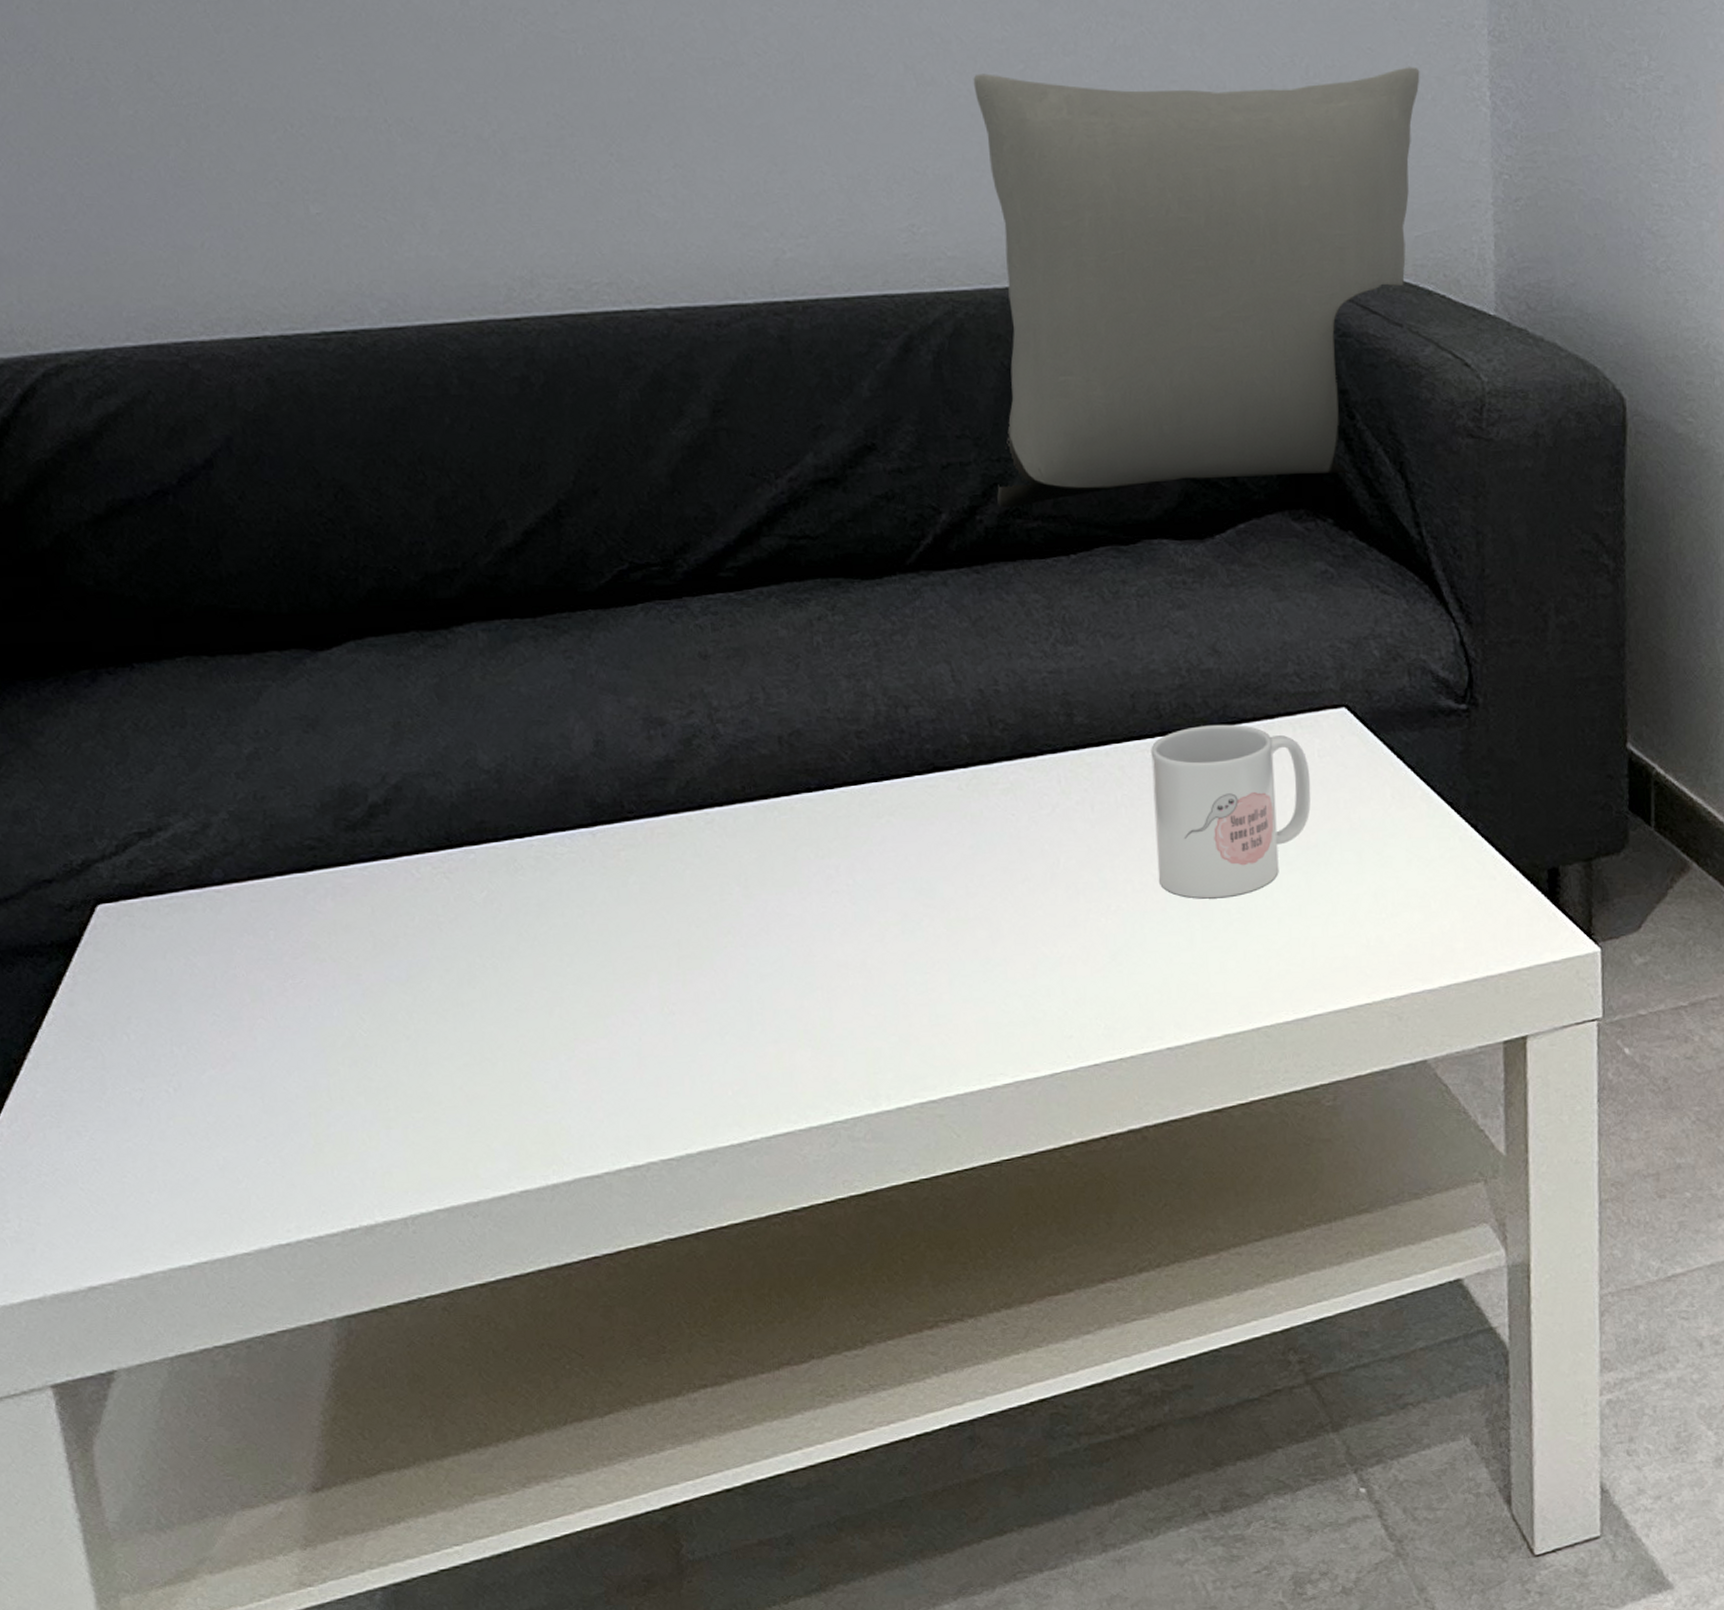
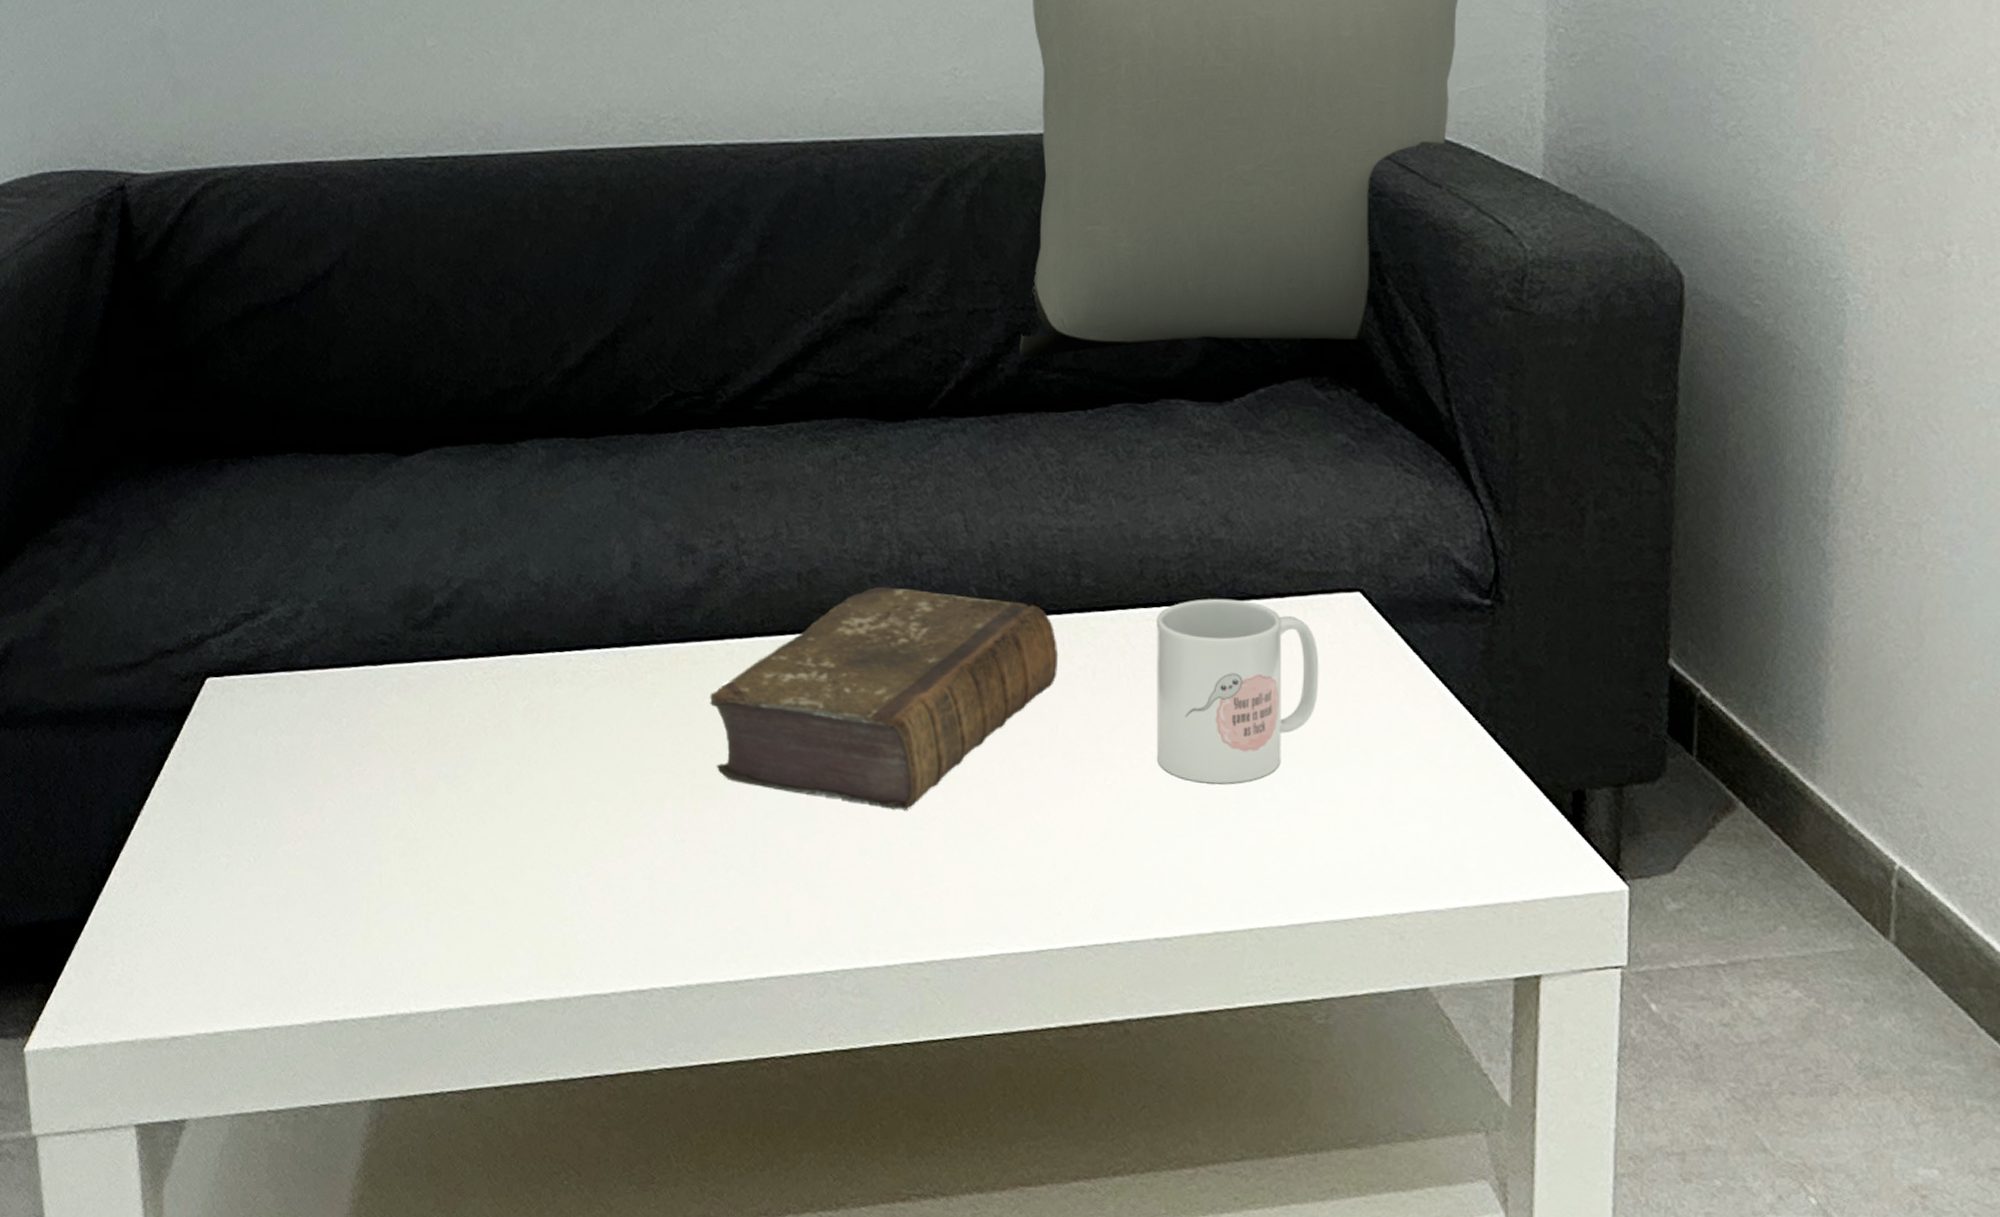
book: none [691,741,1056,957] -> present [710,586,1059,809]

